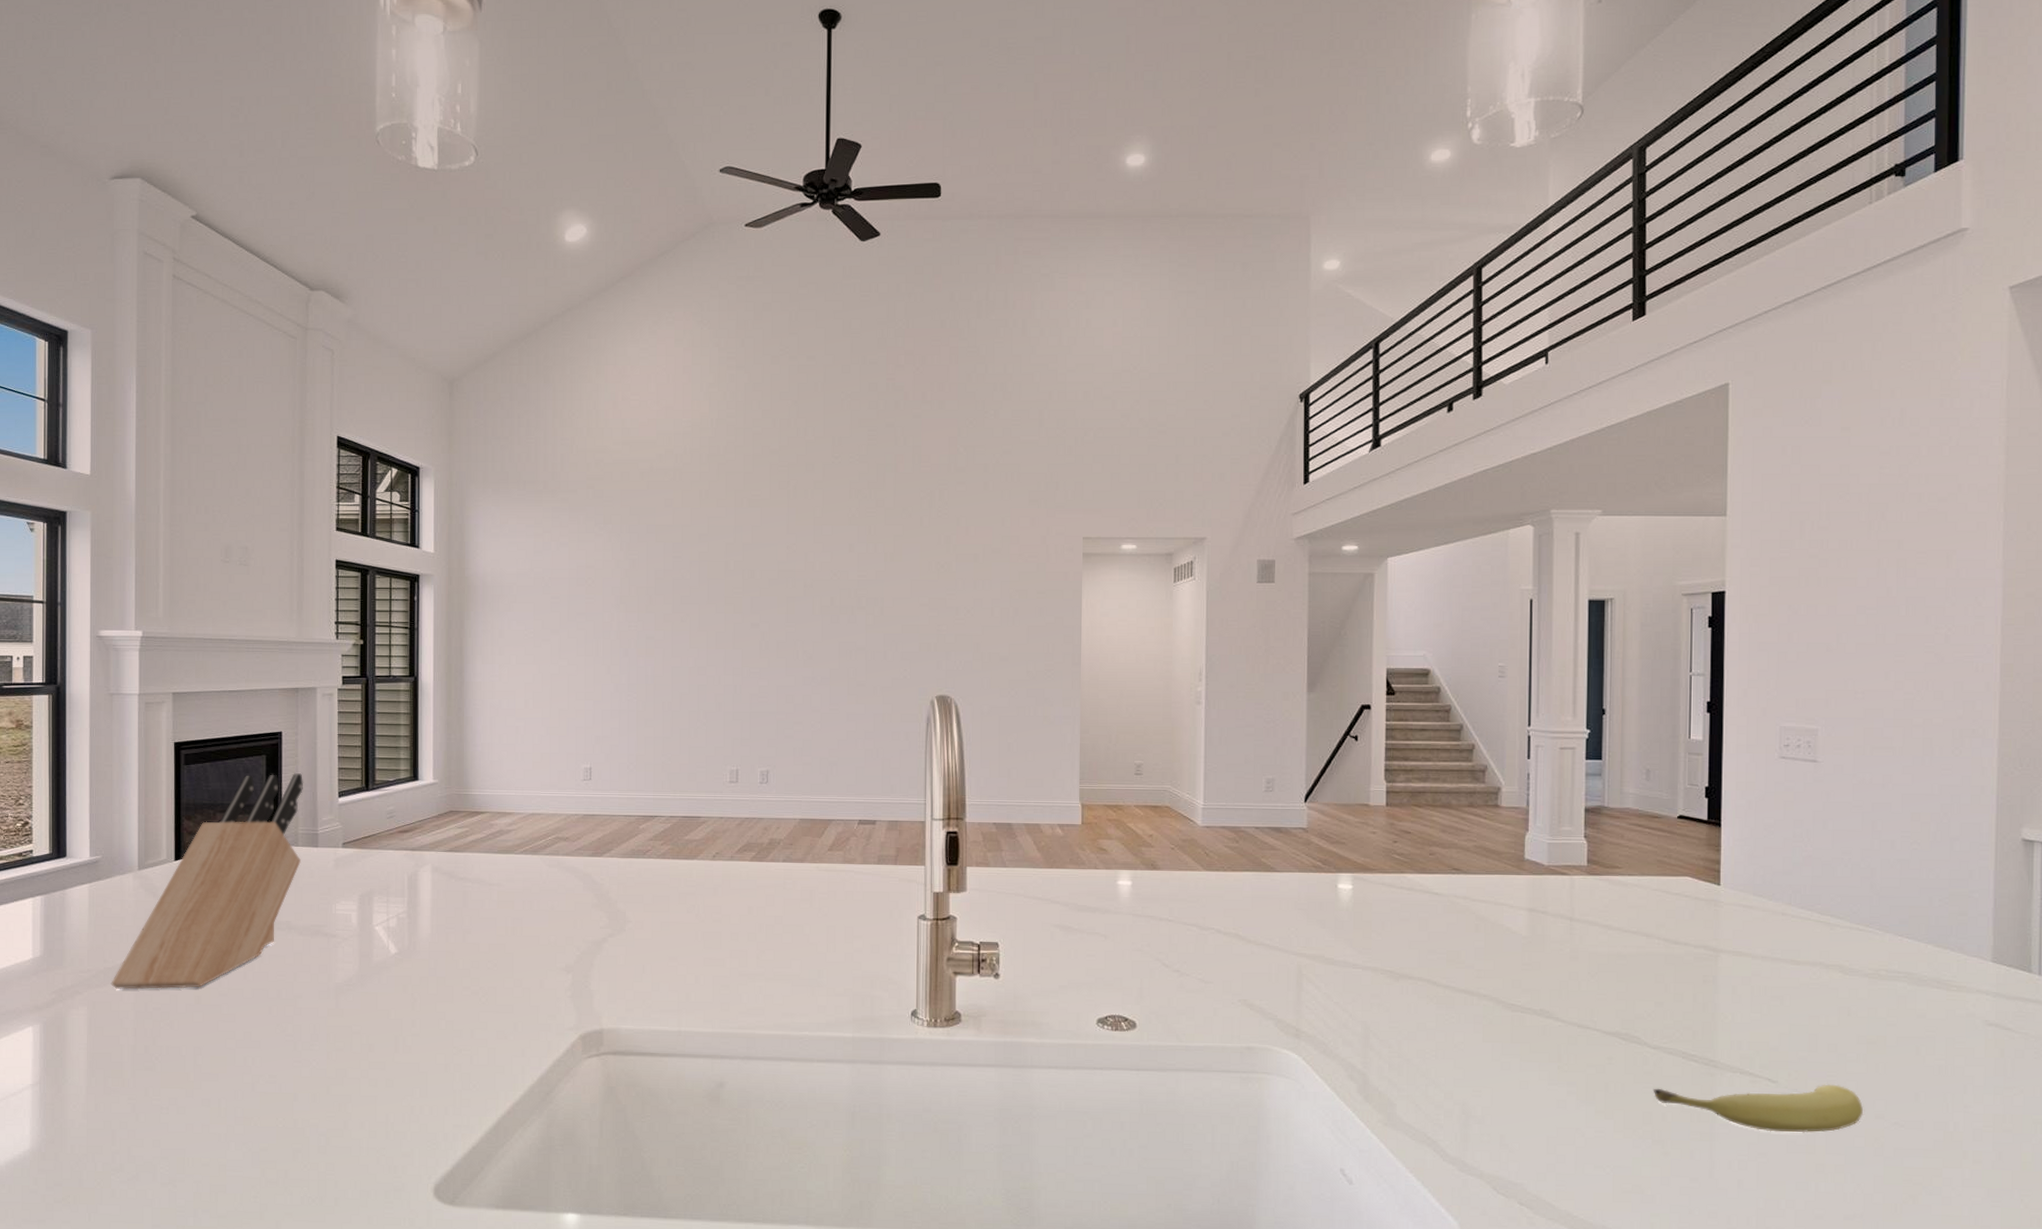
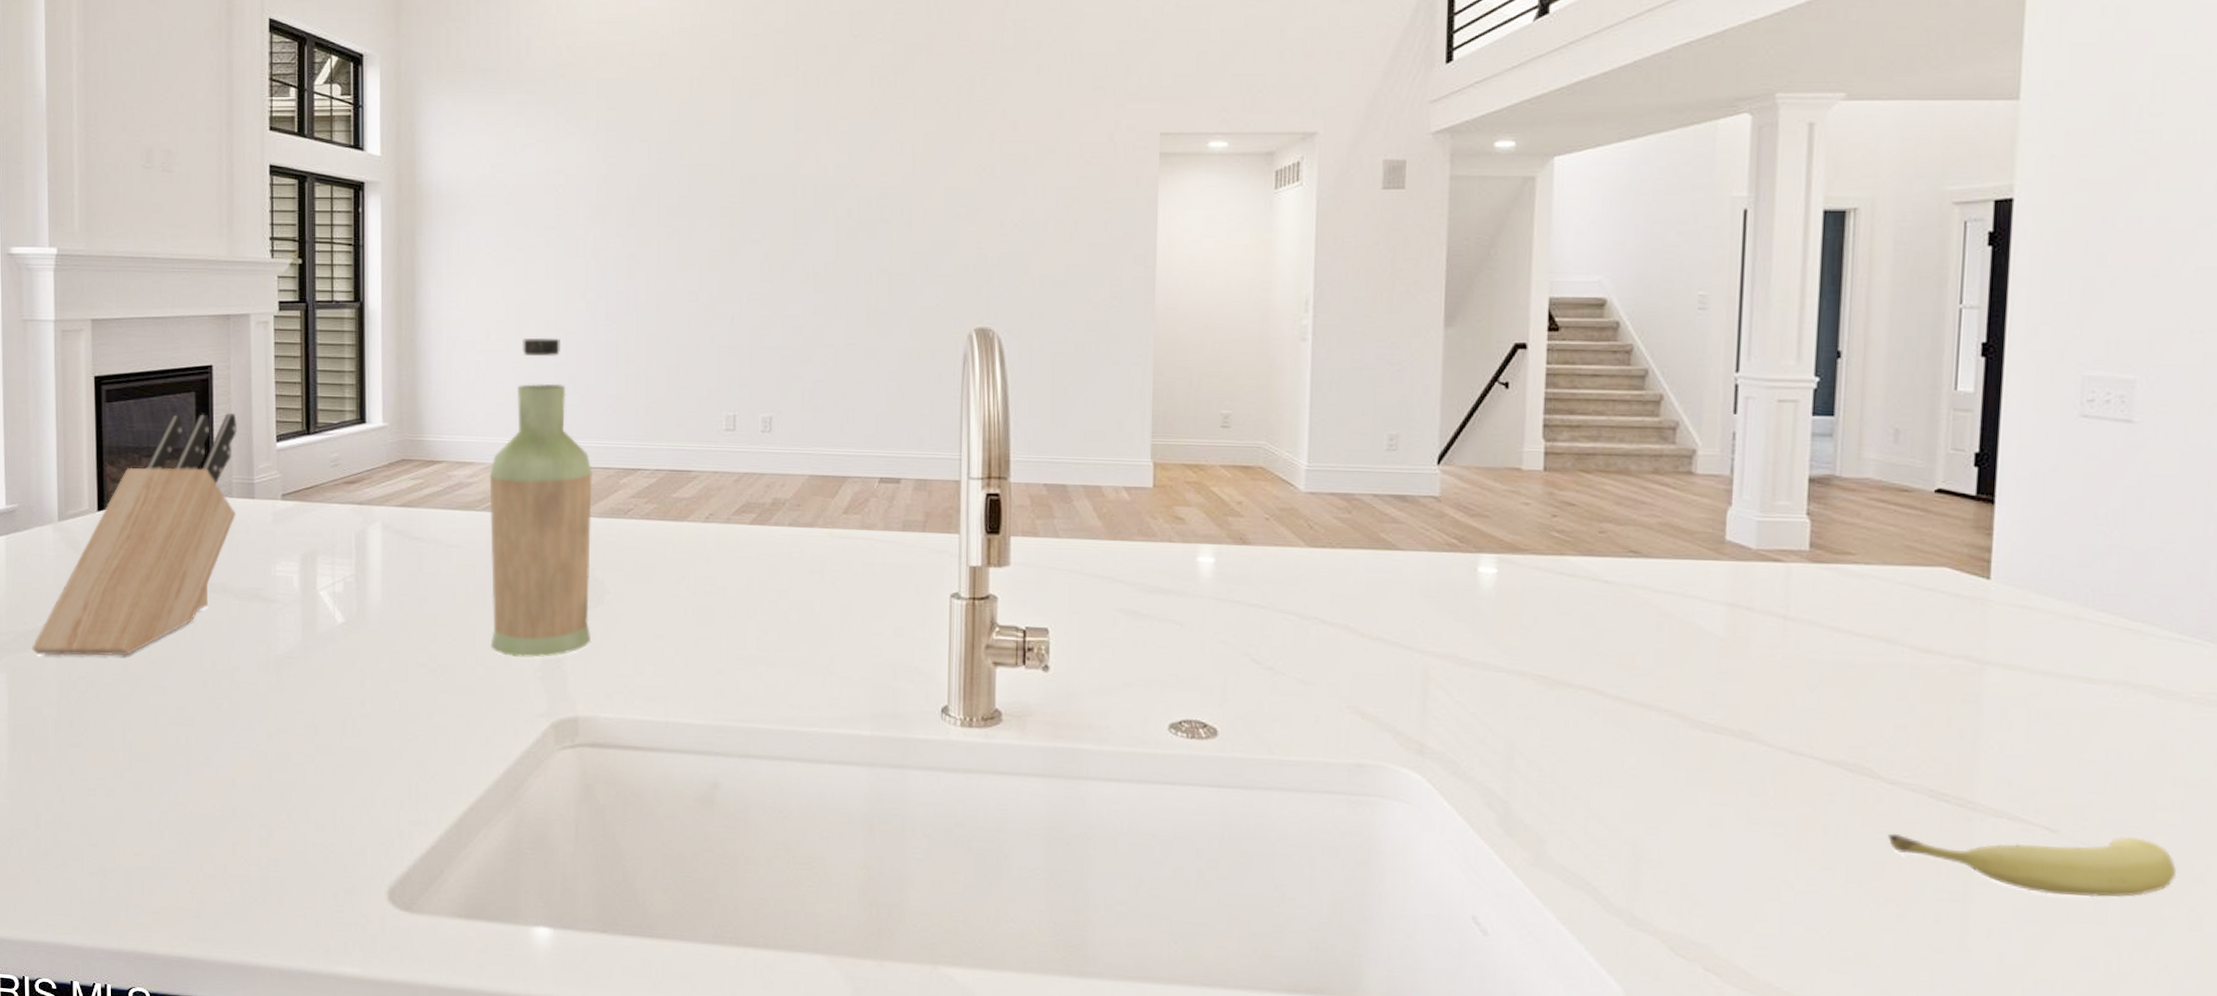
bottle: none [526,706,616,980] -> present [489,337,592,658]

